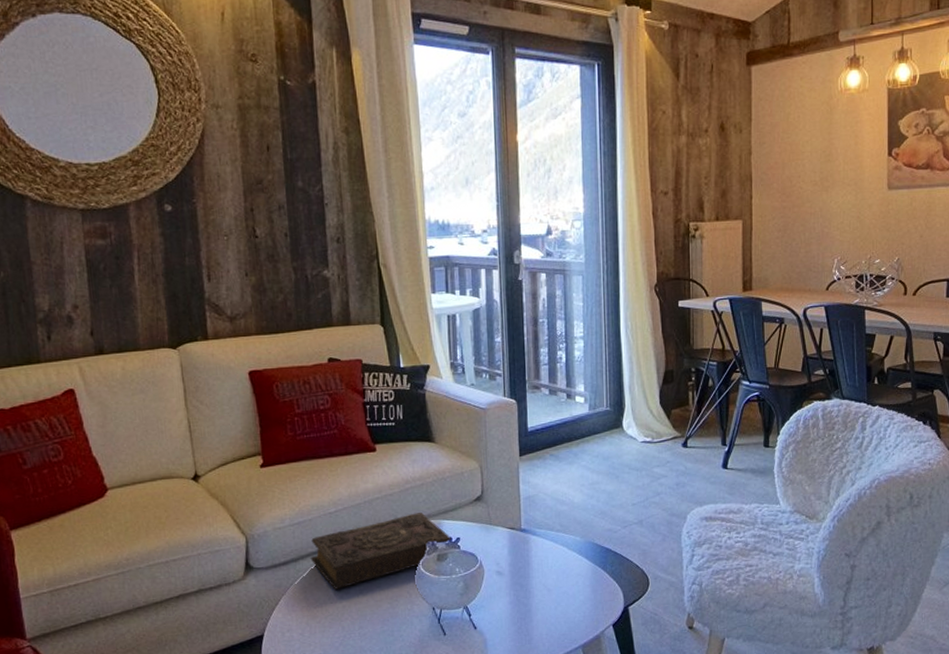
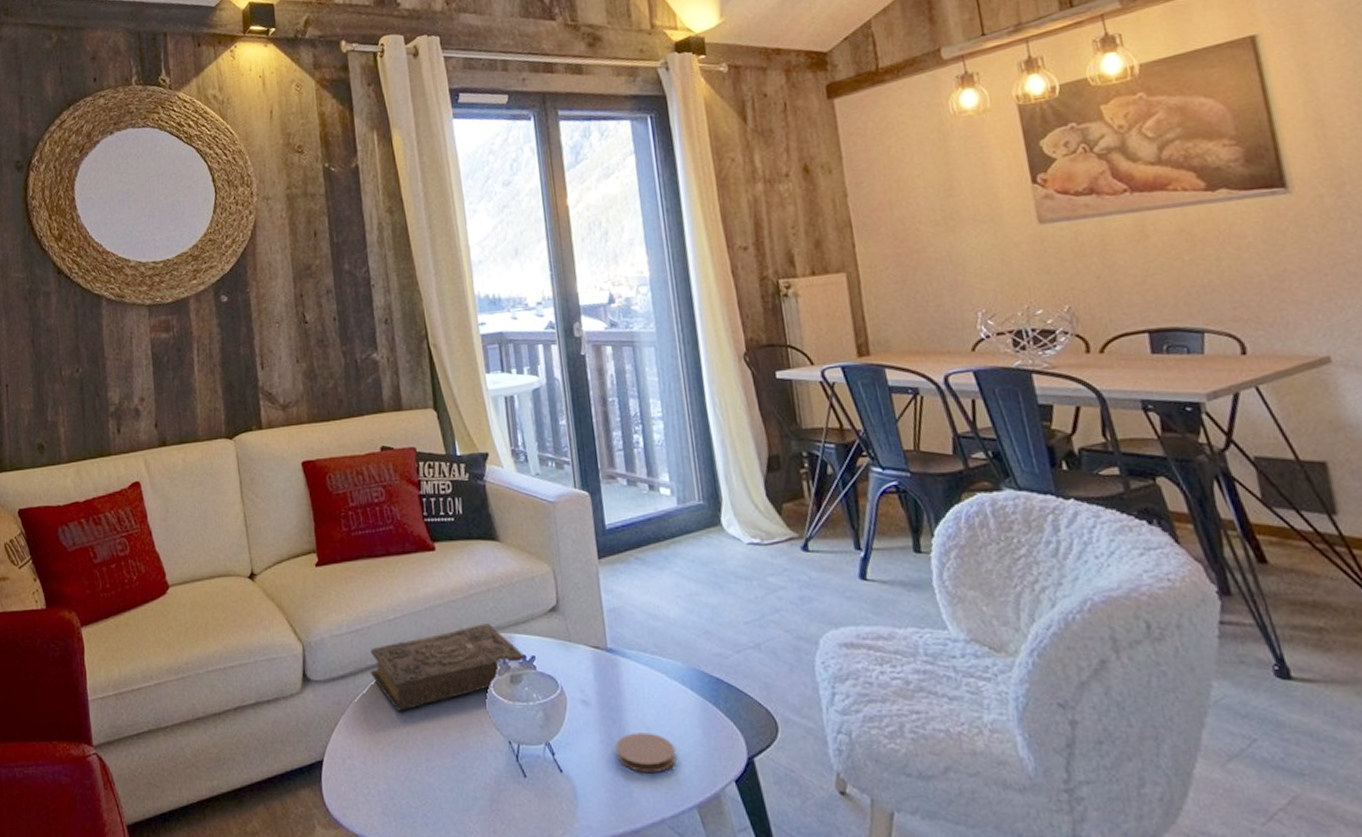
coaster: none [521,593,569,625] -> present [615,733,676,774]

